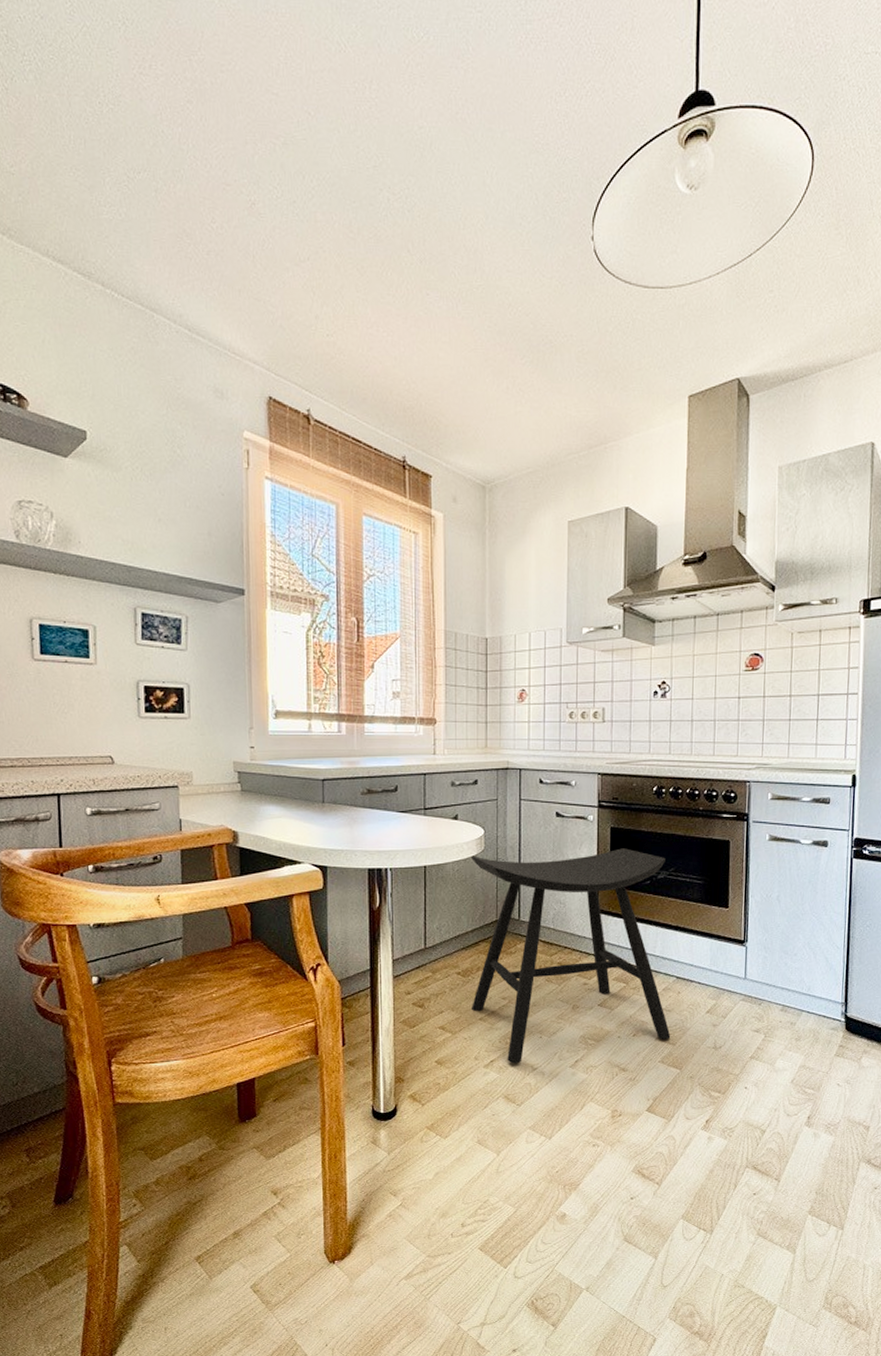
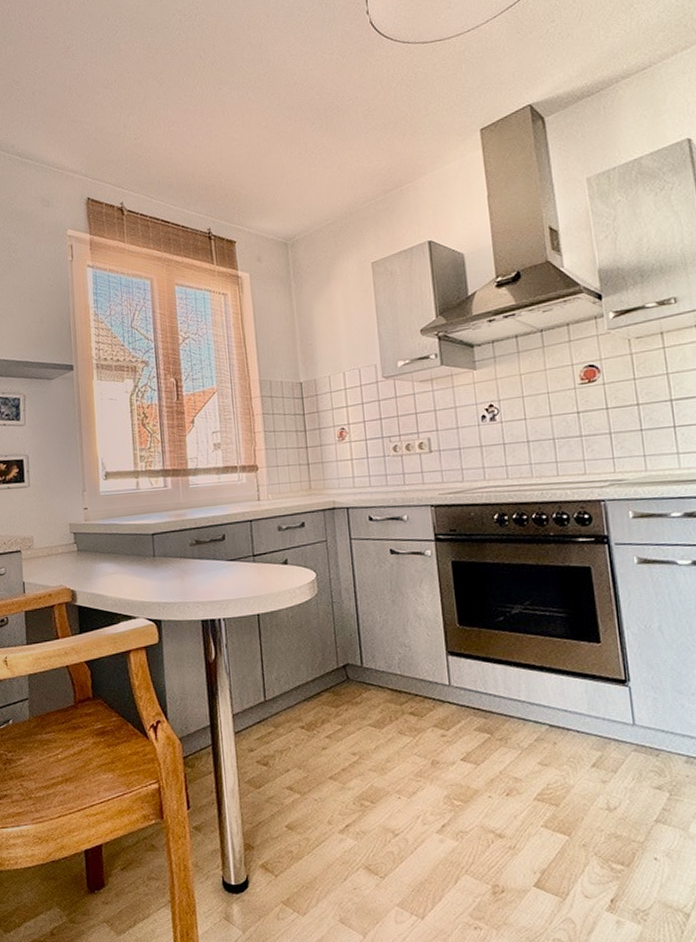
stool: present [471,848,671,1064] -> none [305,582,552,829]

